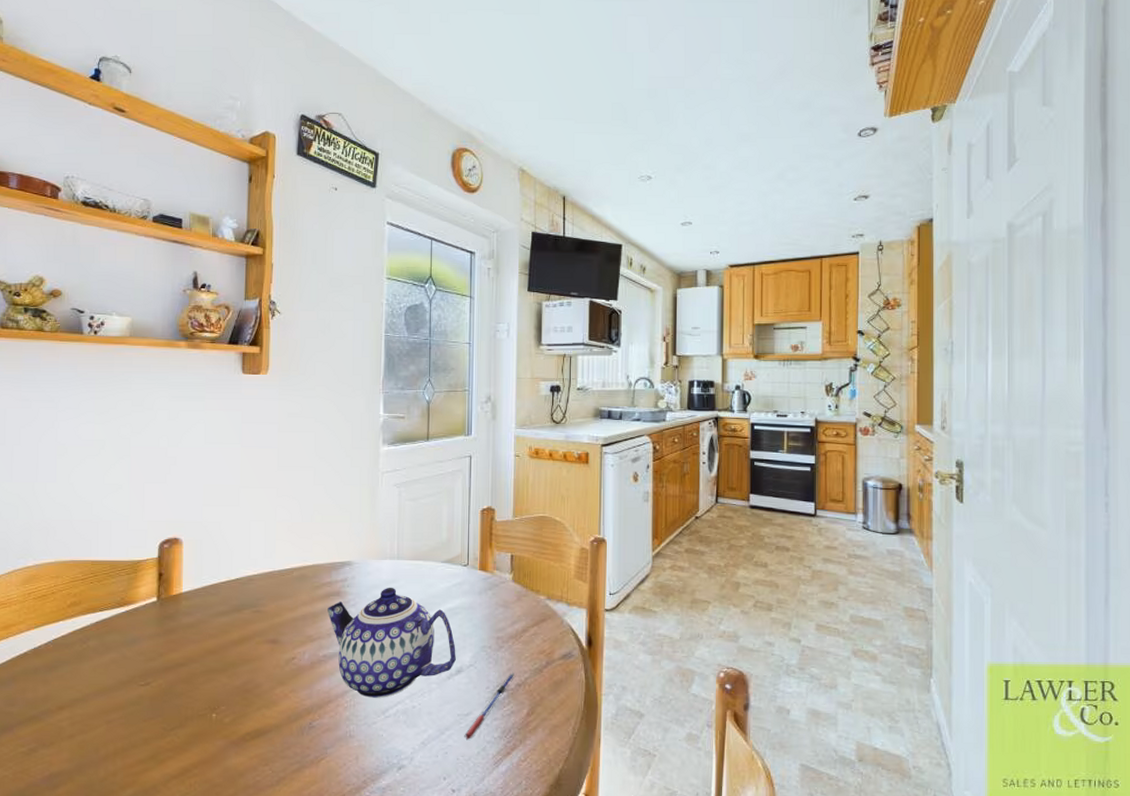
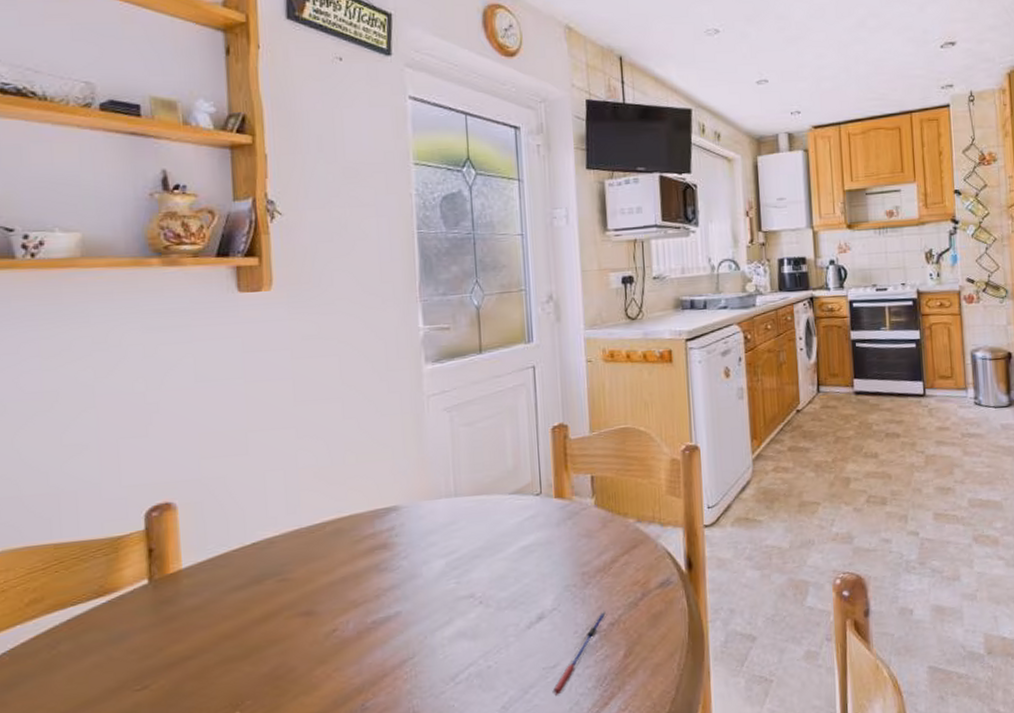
teapot: present [327,587,456,698] -> none [373,530,535,665]

